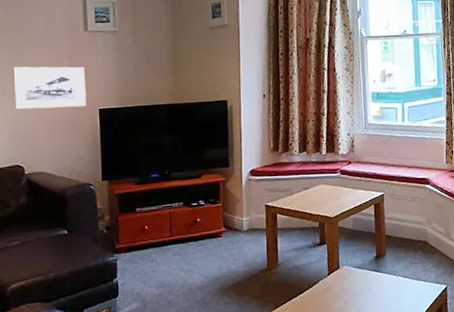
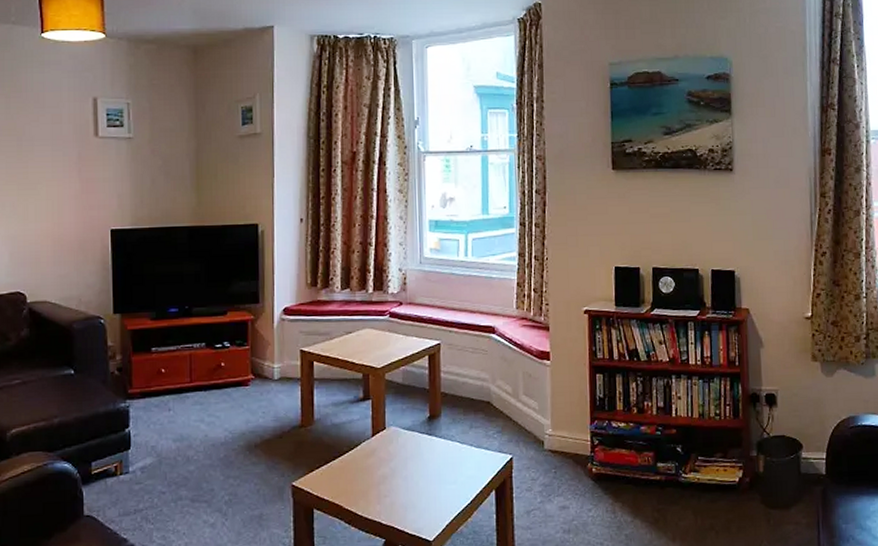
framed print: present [13,66,86,109] -> none [14,177,96,227]

